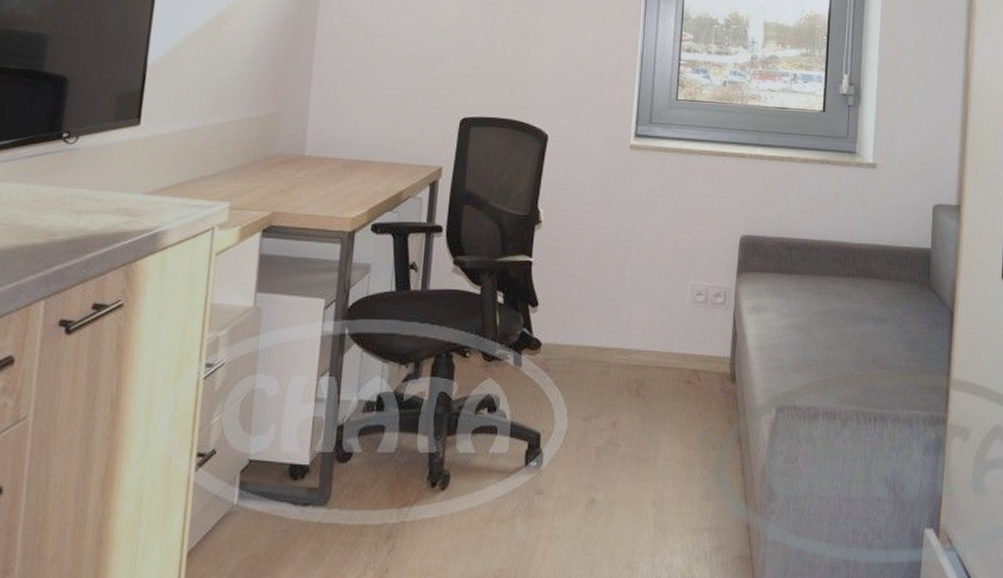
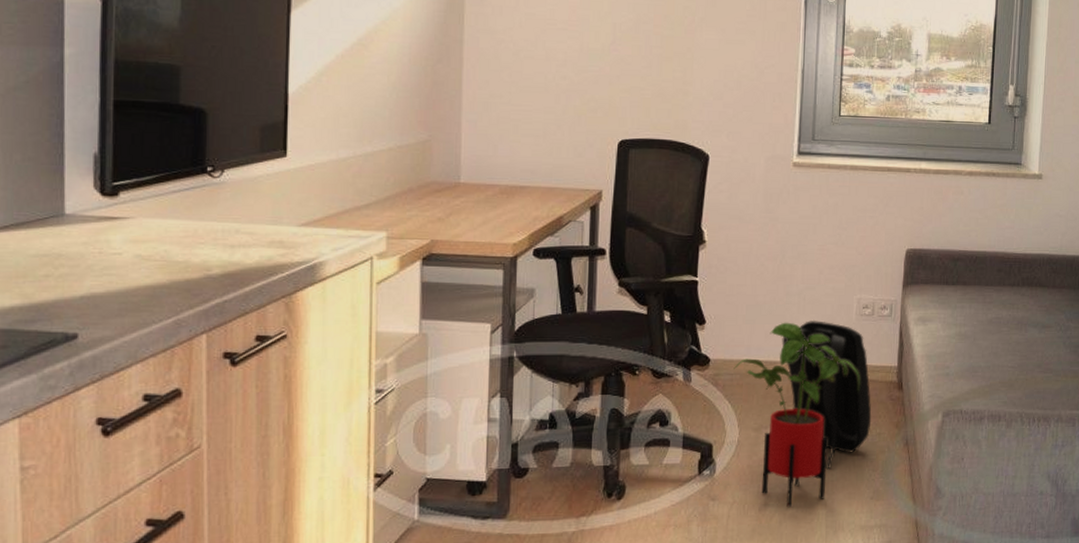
house plant: none [565,307,693,504] -> present [733,322,860,507]
backpack: none [614,306,704,465] -> present [782,321,872,470]

